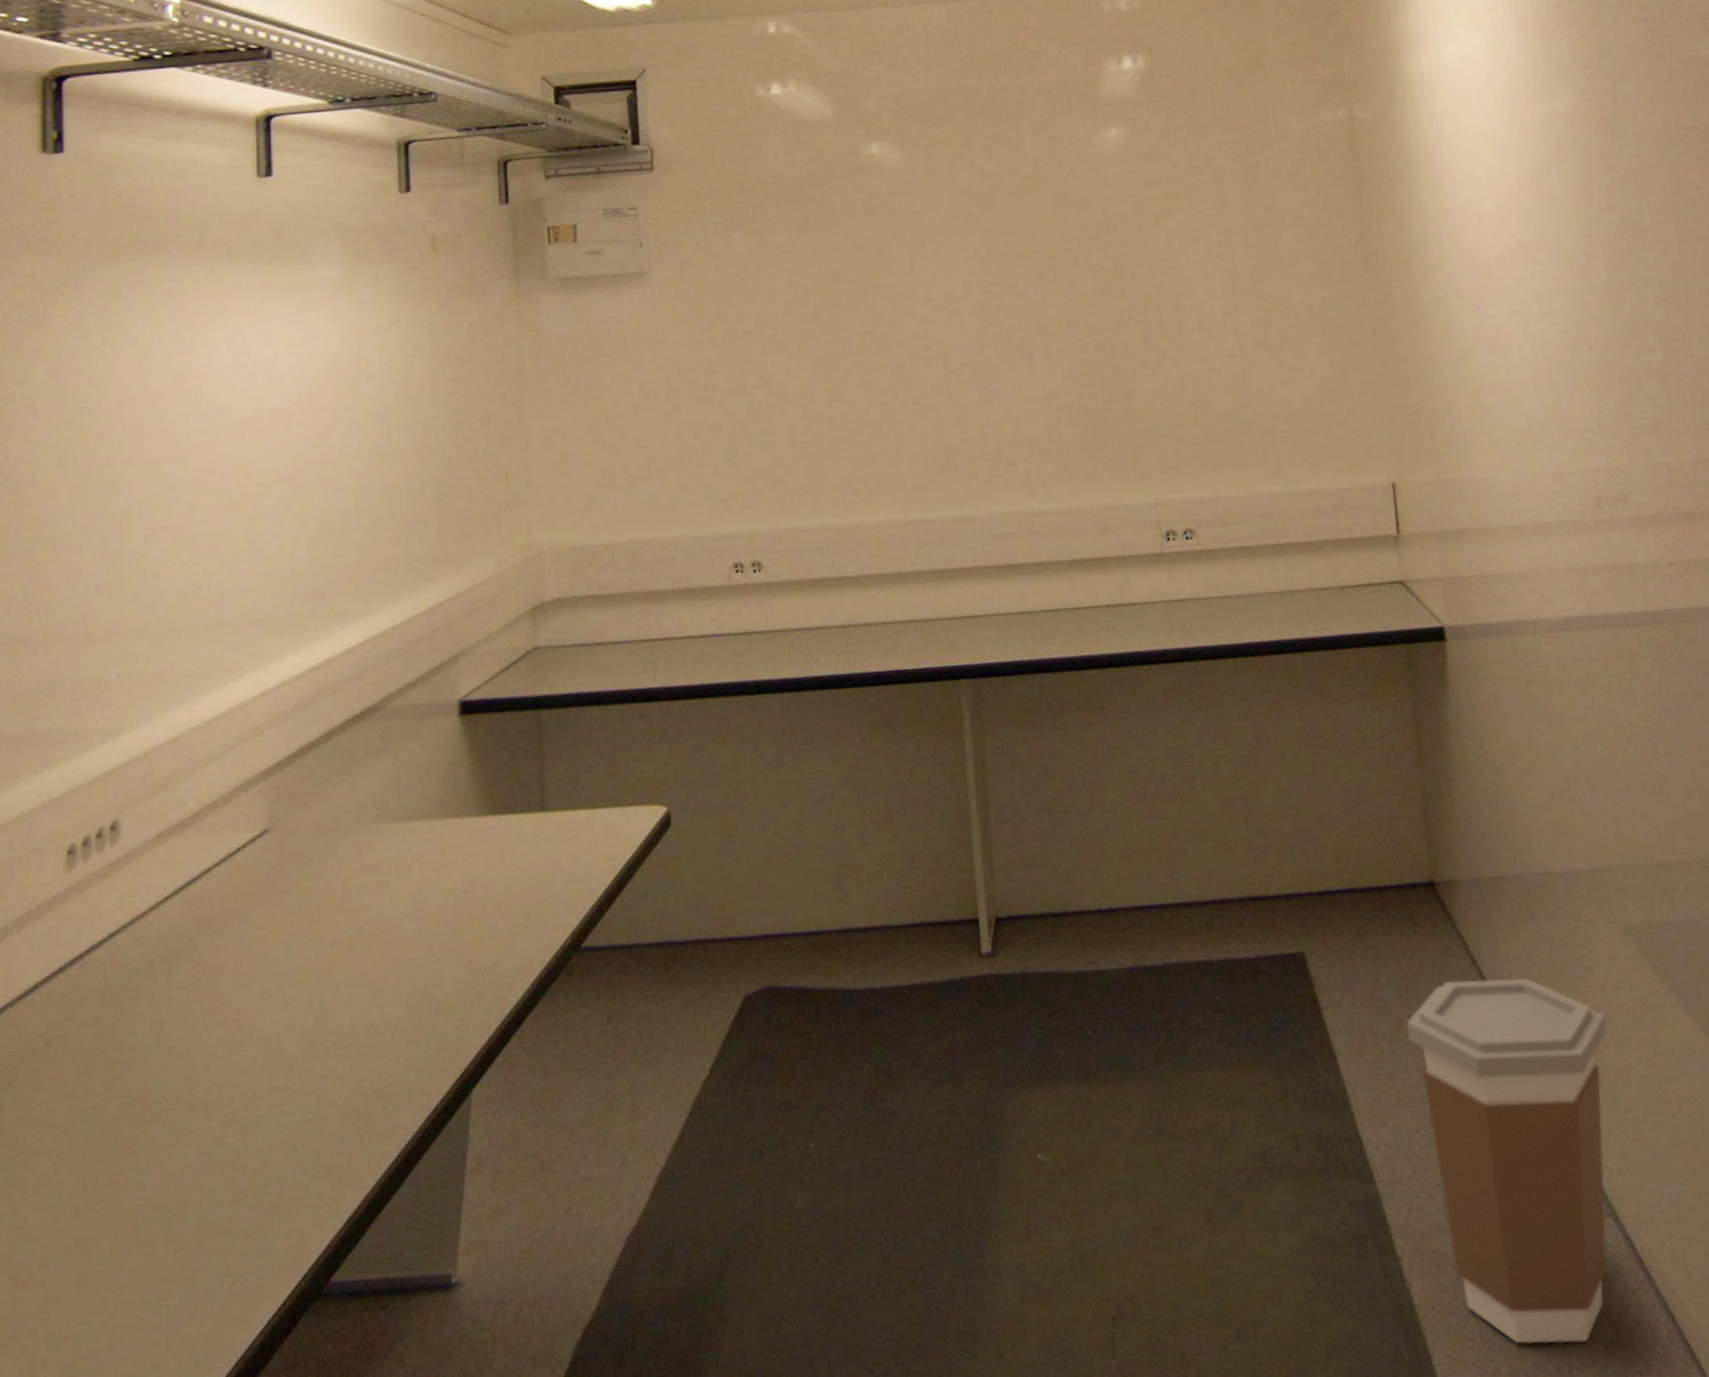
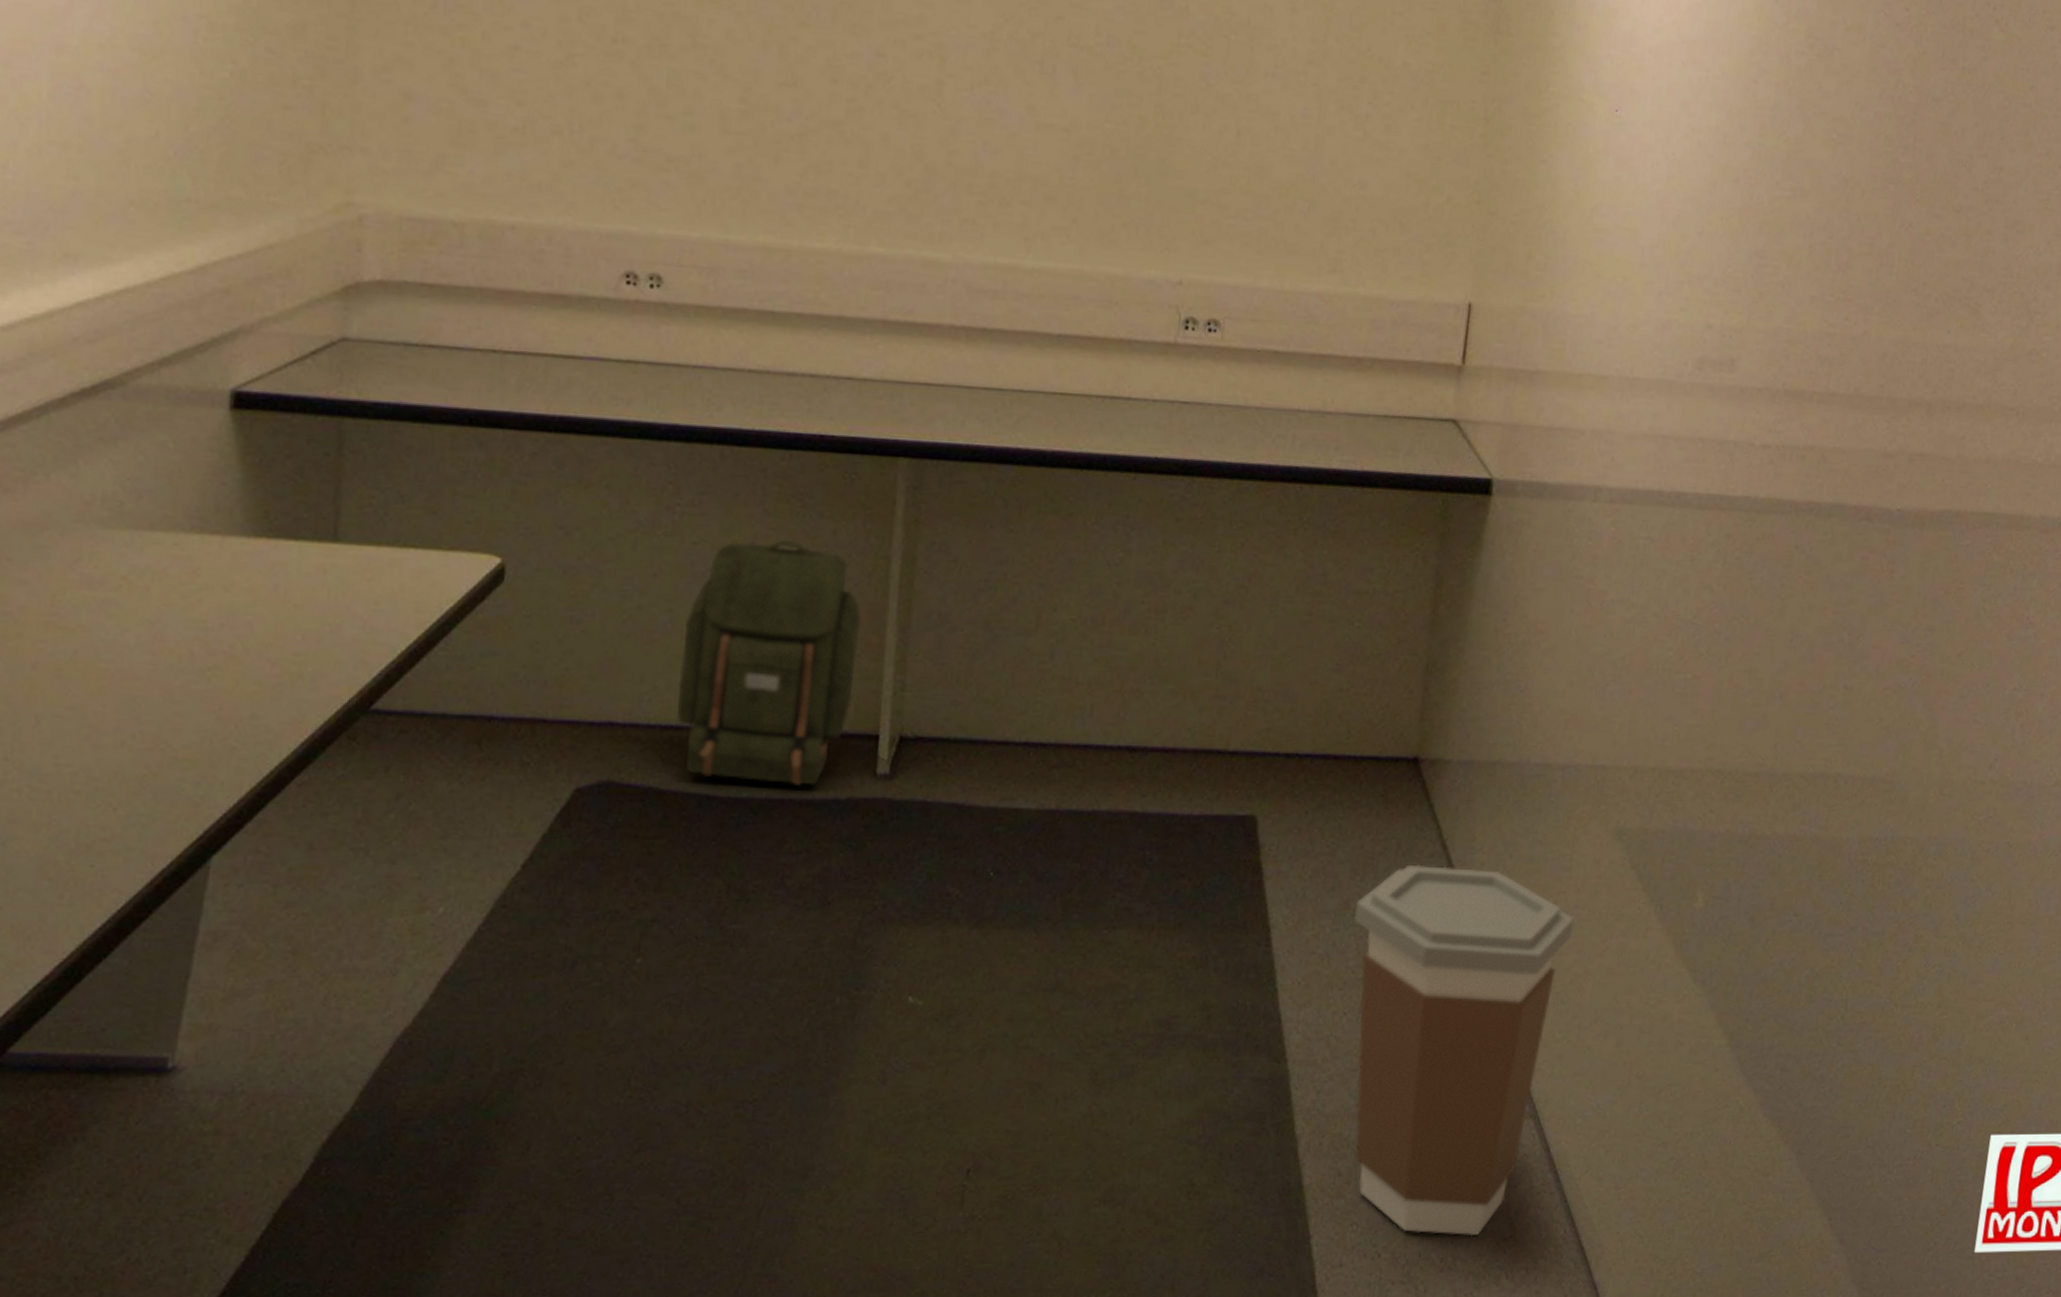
backpack: none [812,760,952,973] -> present [676,539,862,786]

